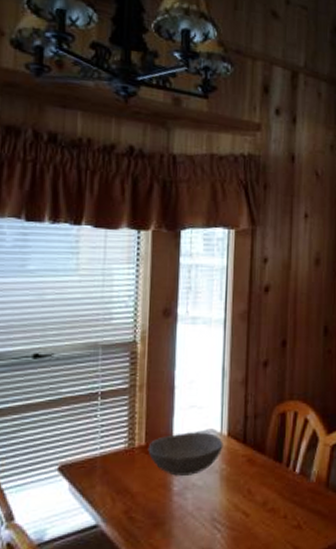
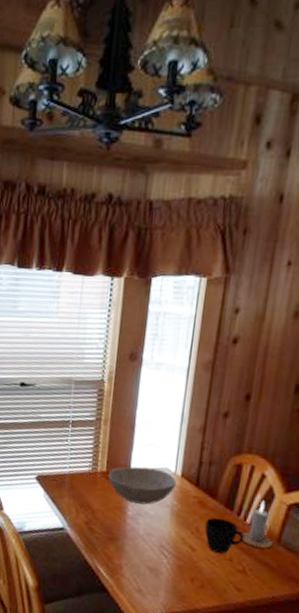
cup: none [256,474,295,512] -> present [204,518,244,554]
candle: none [291,445,322,497] -> present [239,500,273,549]

